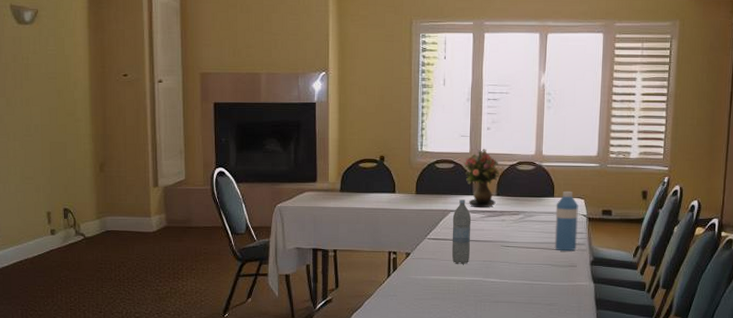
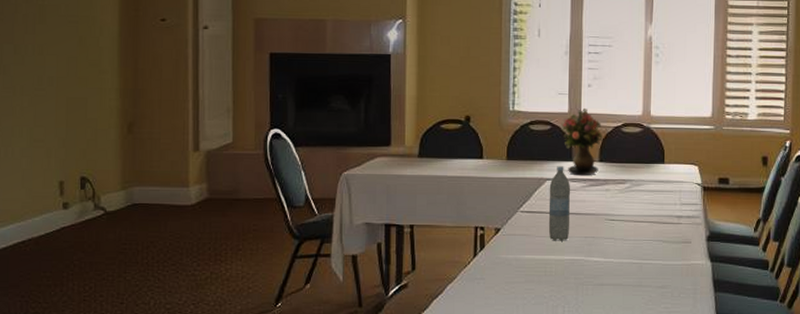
water bottle: present [554,191,578,251] -> none [665,157,692,224]

